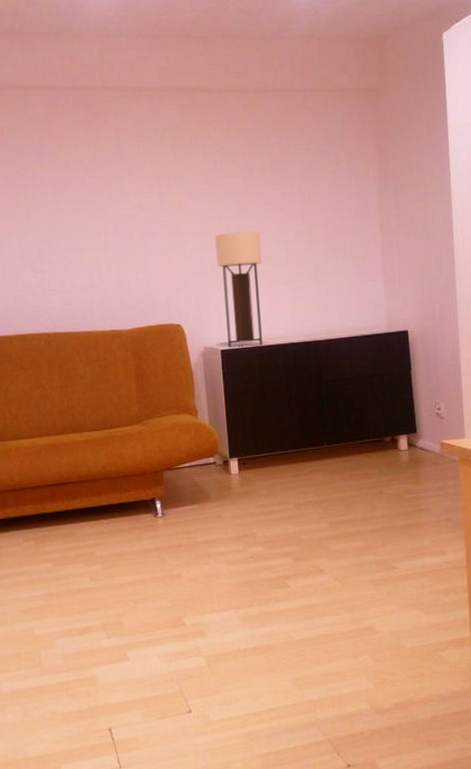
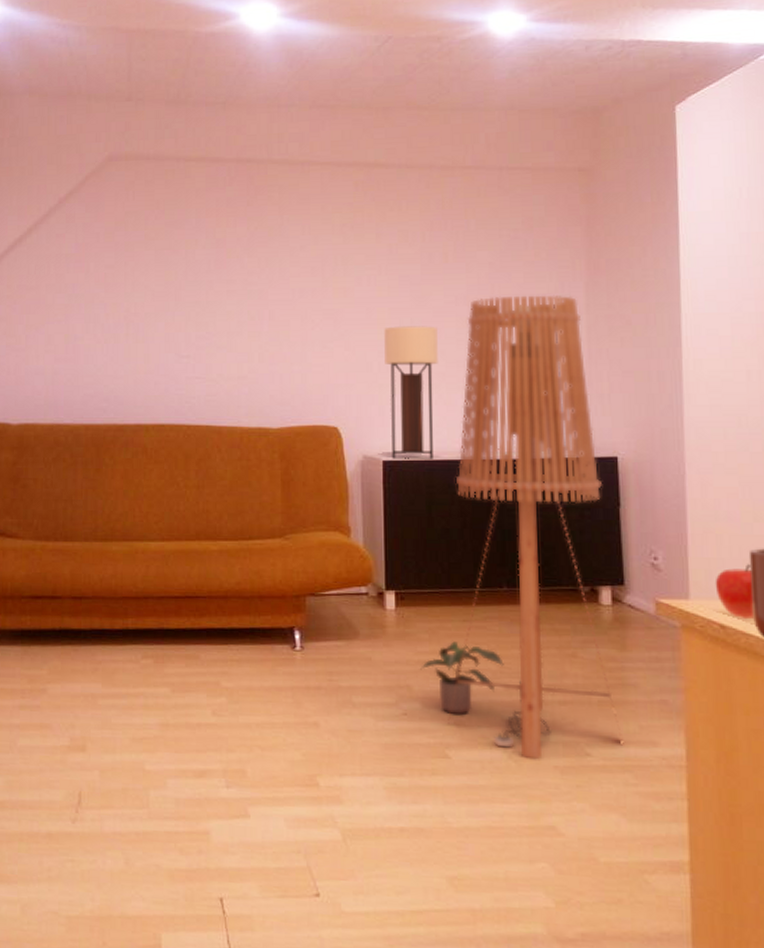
potted plant: none [262,493,328,552] -> present [420,641,504,715]
floor lamp: none [282,199,419,579] -> present [448,295,622,760]

